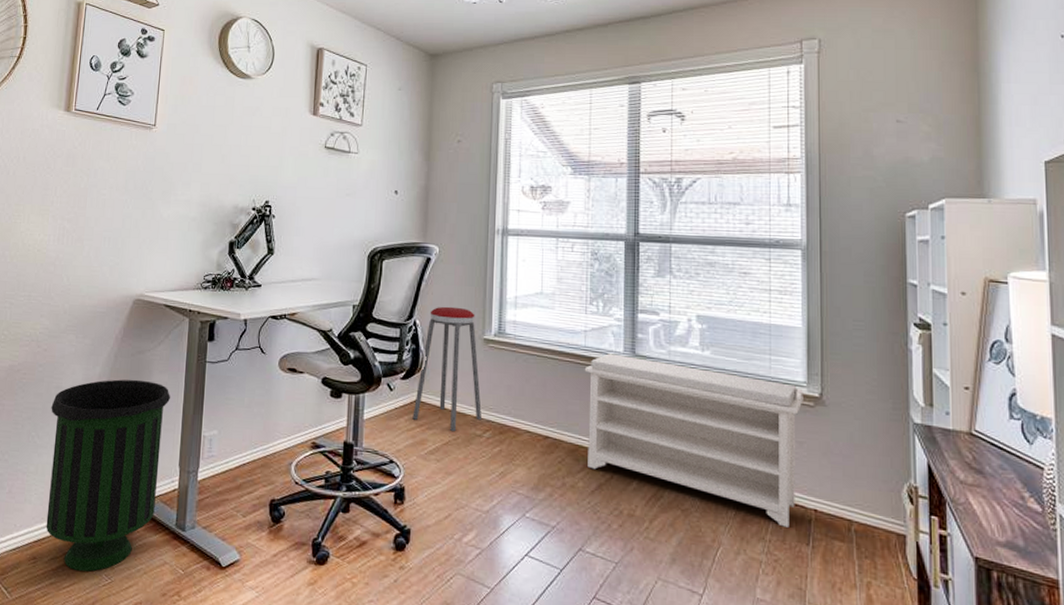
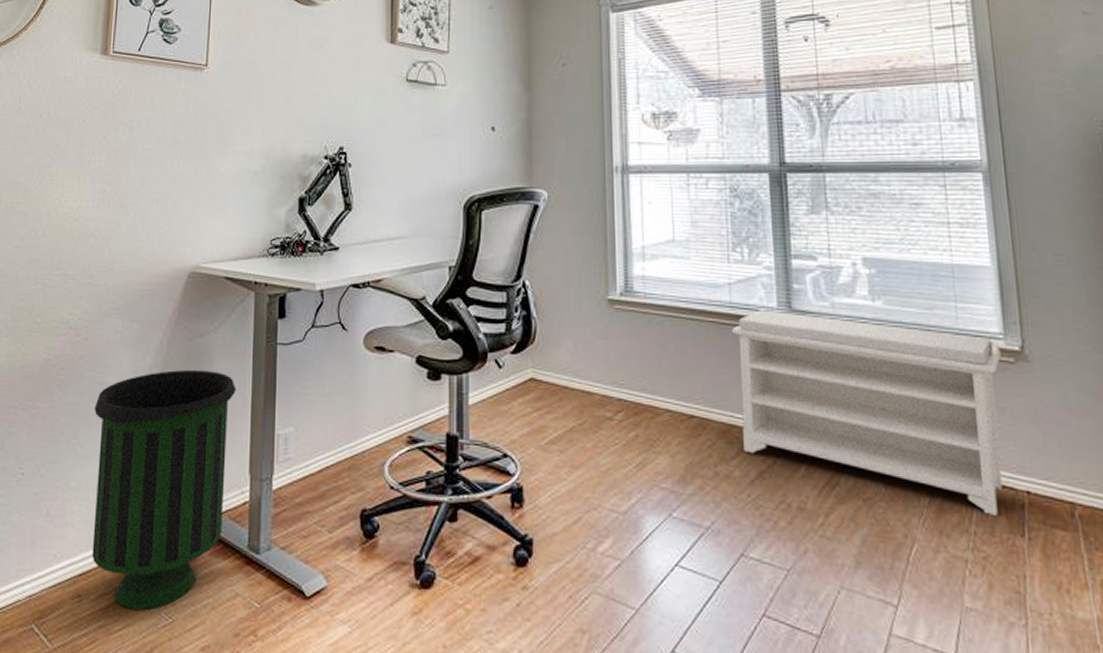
music stool: present [412,306,482,432] -> none [527,262,611,416]

